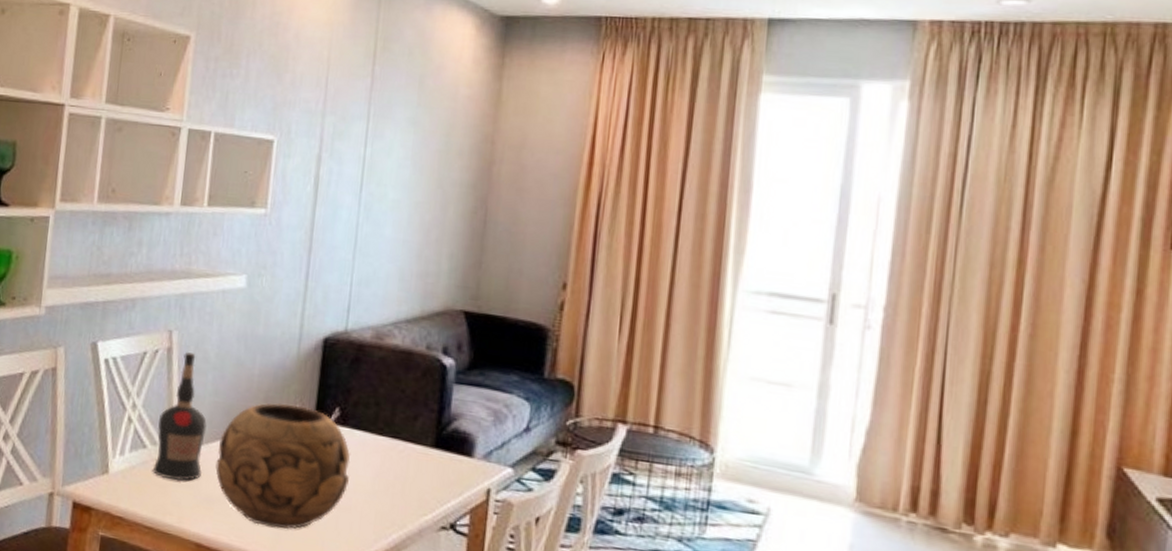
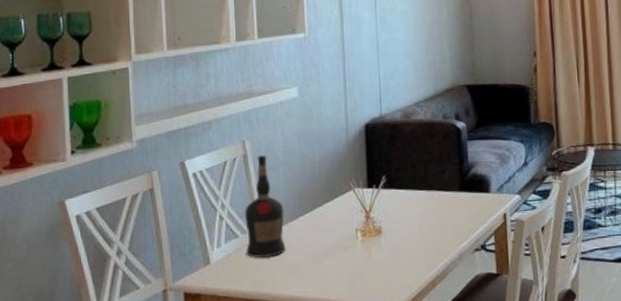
decorative bowl: present [215,403,351,529] -> none [296,180,401,279]

